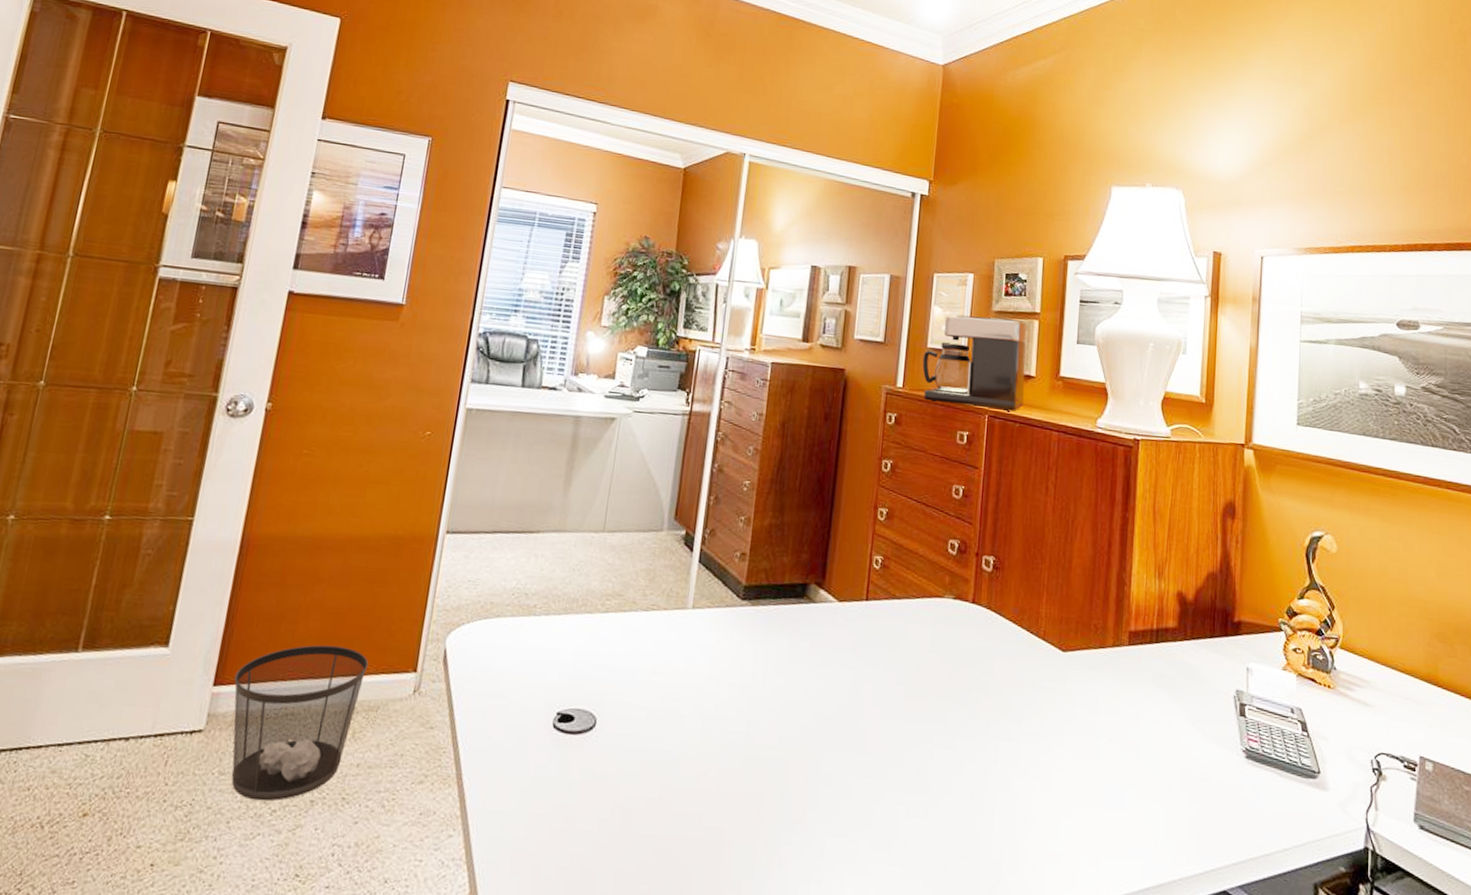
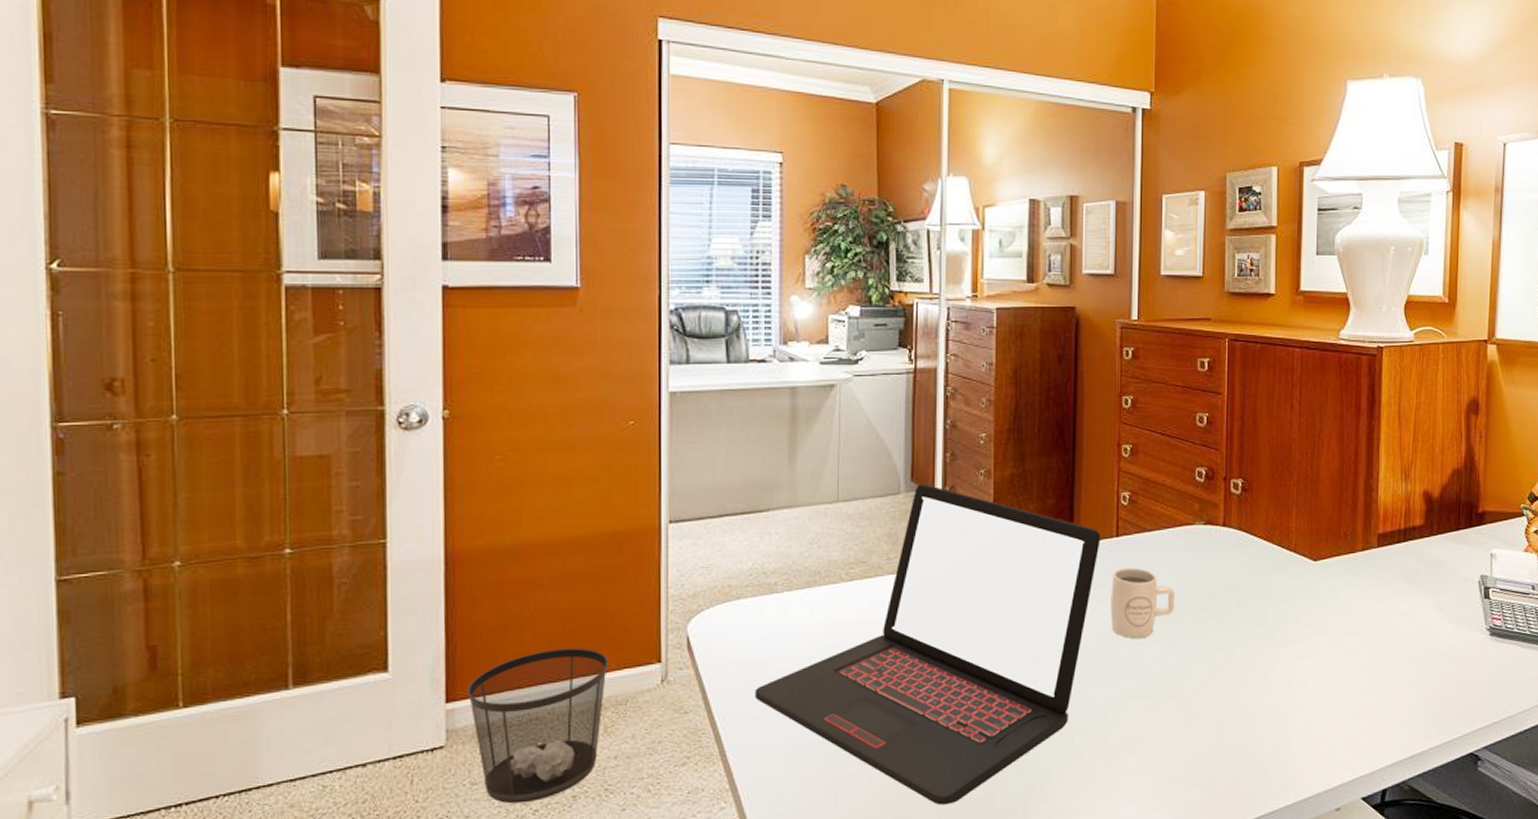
laptop: none [499,523,851,867] -> present [755,484,1101,805]
mug: none [853,634,919,712] -> present [1110,568,1174,639]
coffee maker: present [922,315,1027,412] -> none [1157,236,1265,333]

